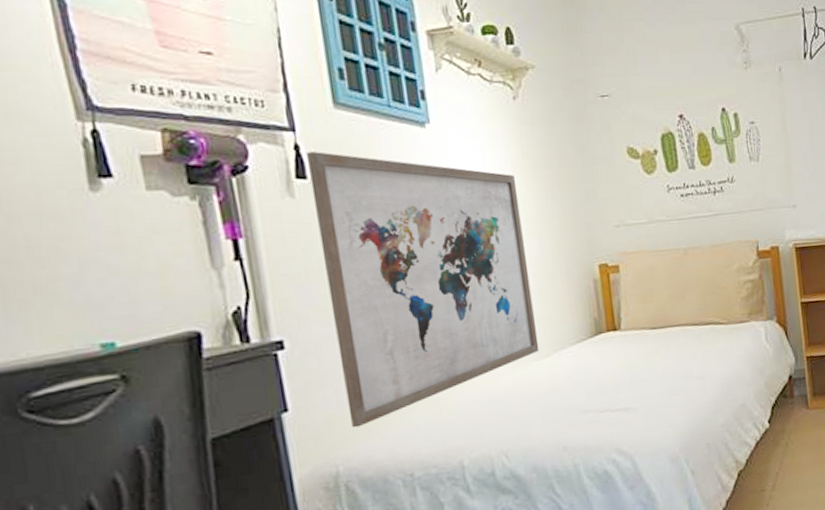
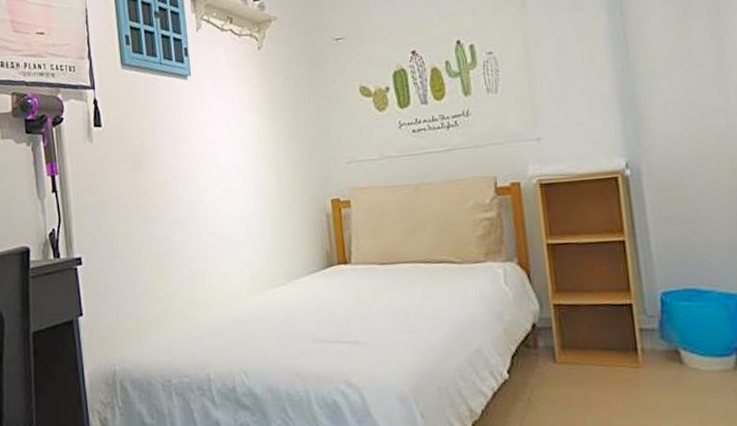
wall art: present [307,152,540,428] -> none [102,104,276,335]

